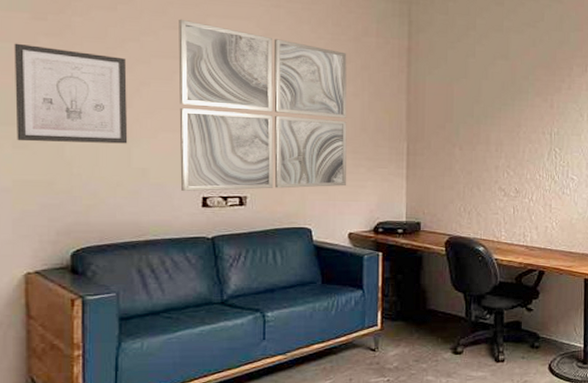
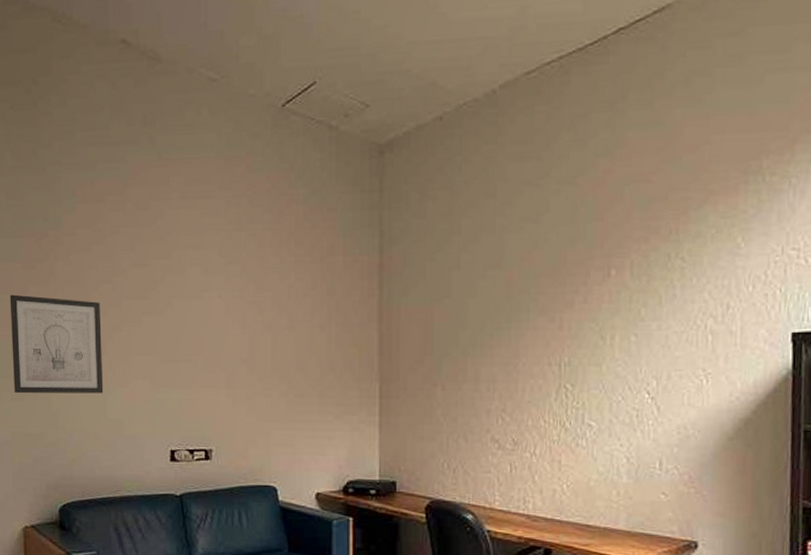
wall art: present [178,19,347,192] -> none [146,254,314,445]

